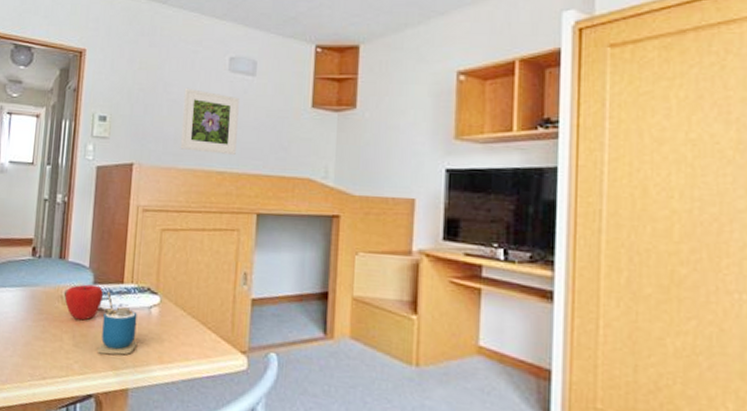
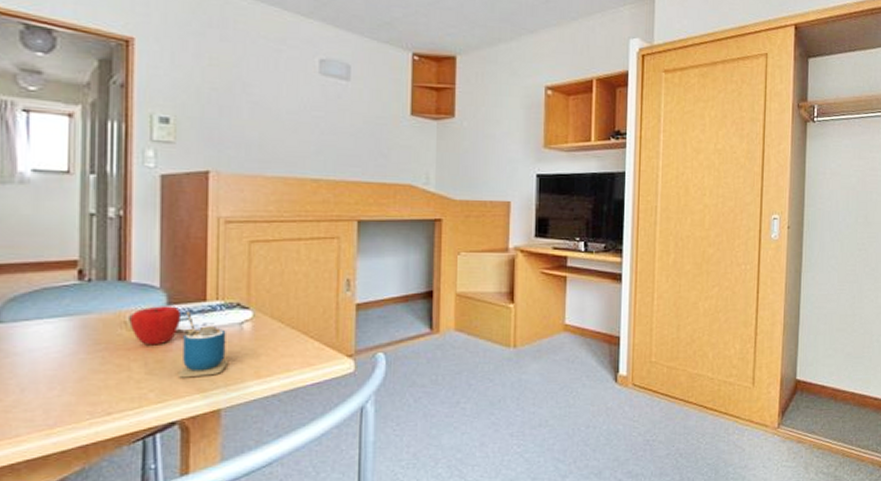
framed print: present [180,87,239,156] -> none [266,89,333,163]

